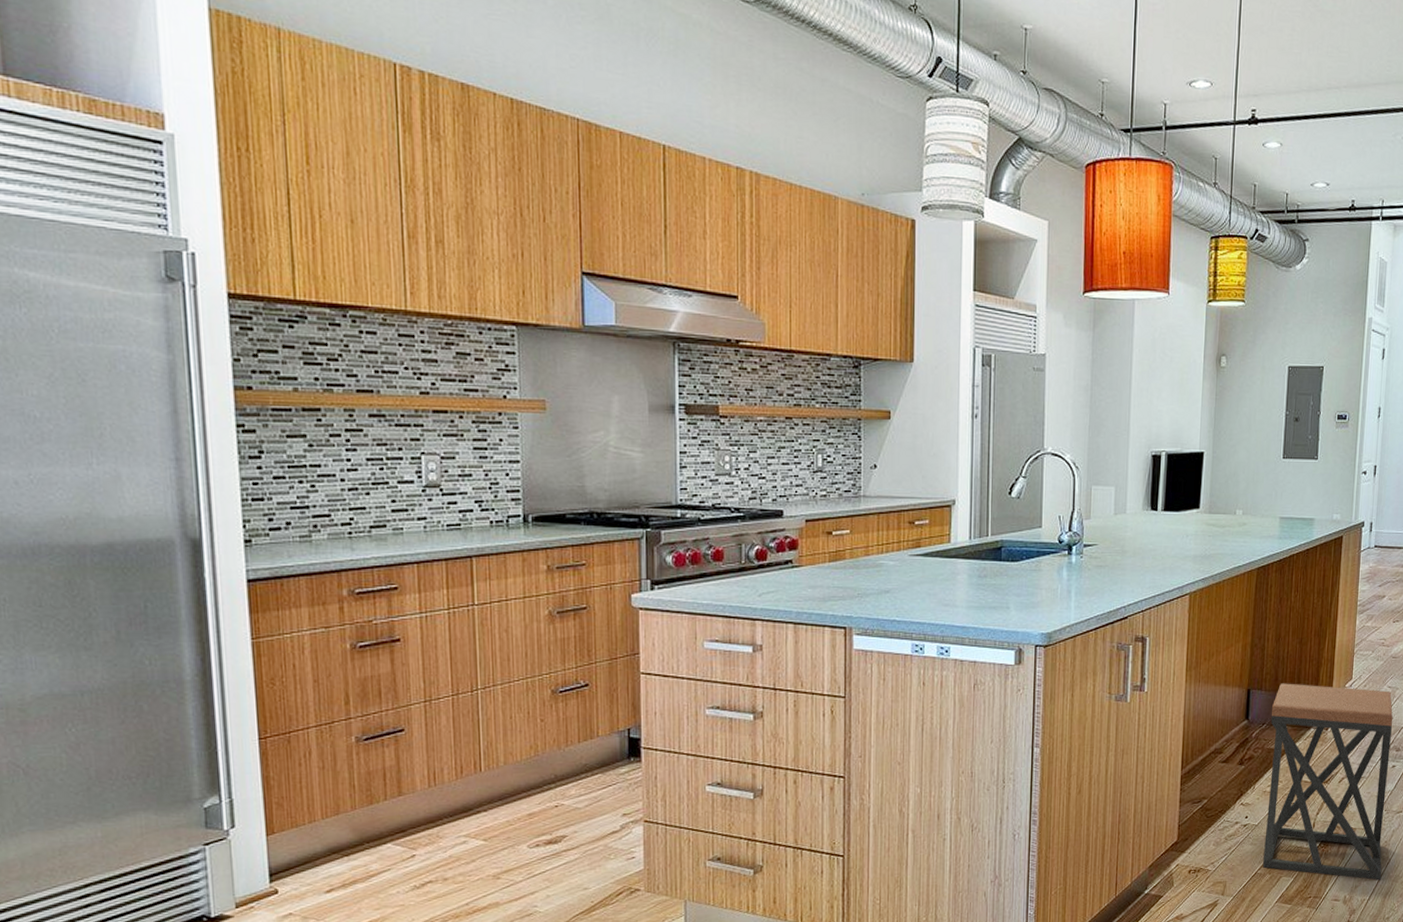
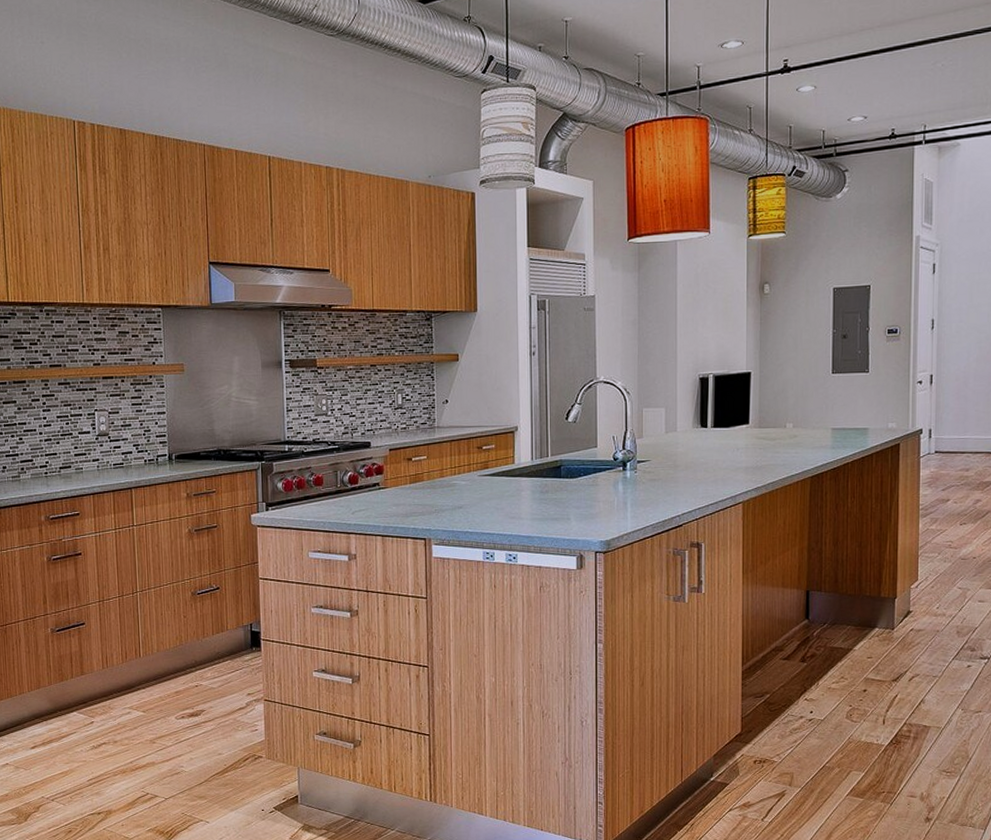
stool: present [1263,683,1393,881] -> none [831,584,965,779]

